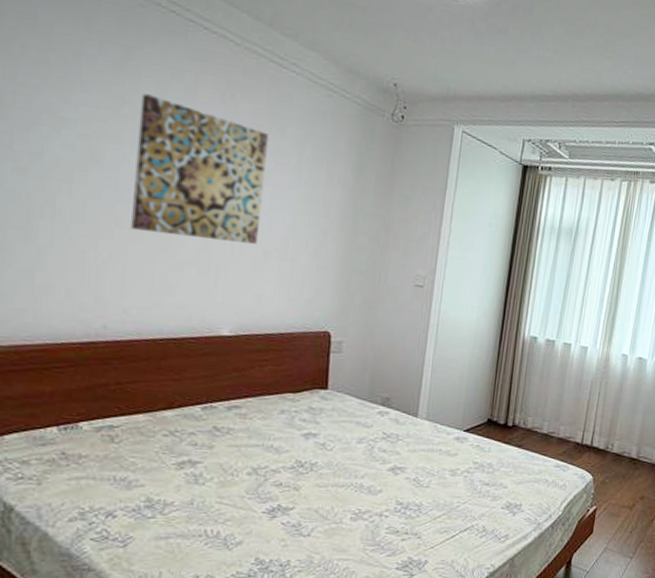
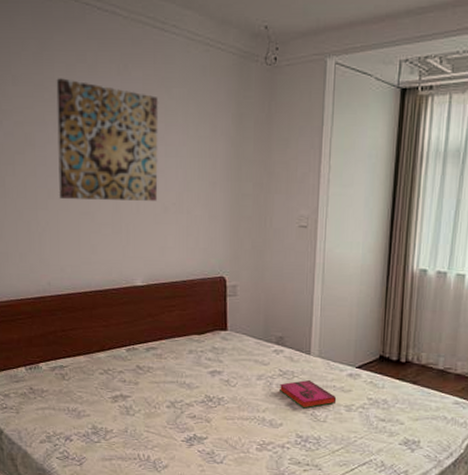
hardback book: none [382,443,442,474] -> present [280,379,337,409]

